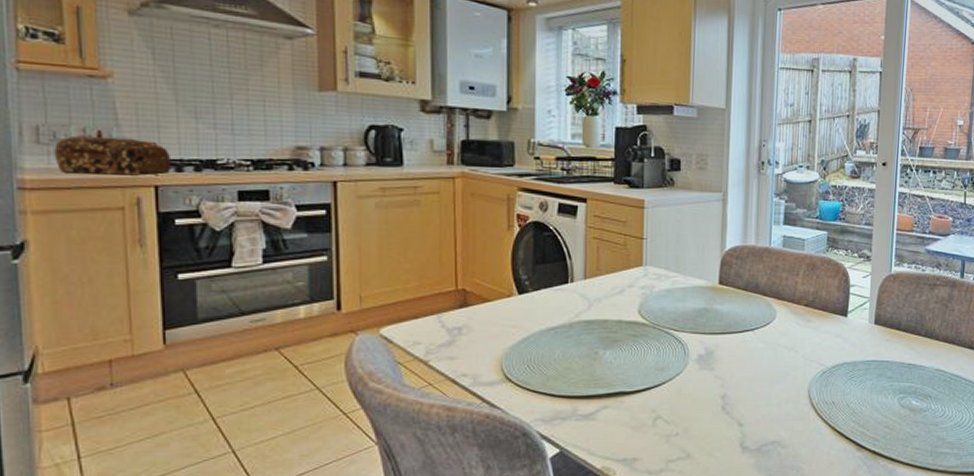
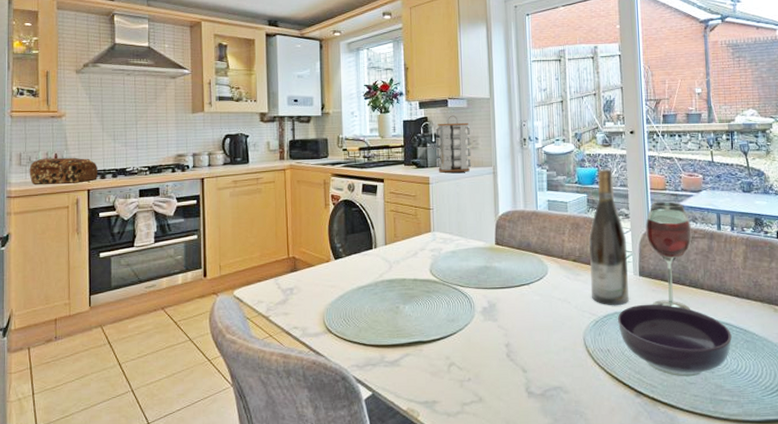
spice rack: none [655,125,700,198] -> present [436,115,472,174]
wine bottle: none [820,203,866,356] -> present [589,168,629,306]
bowl: none [846,354,960,430] -> present [617,304,732,377]
wineglass: none [884,244,934,361] -> present [645,202,692,310]

